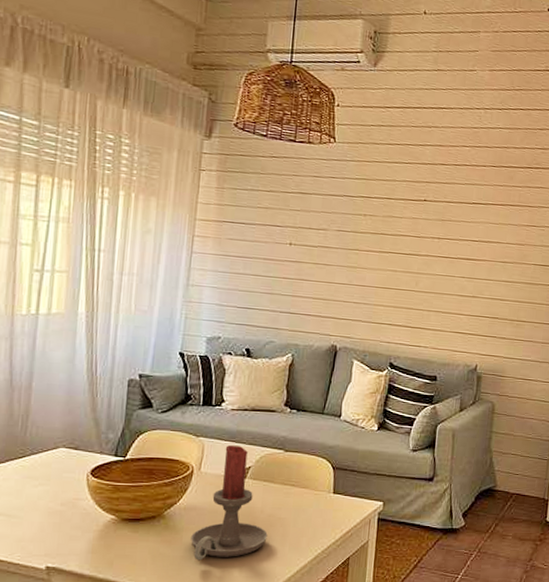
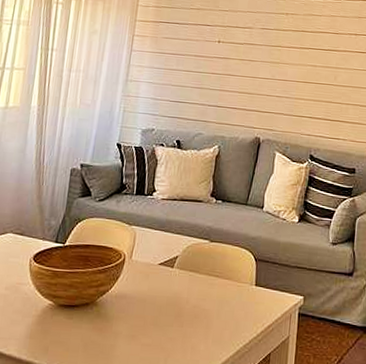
candle holder: present [191,445,268,561] -> none [120,234,192,350]

